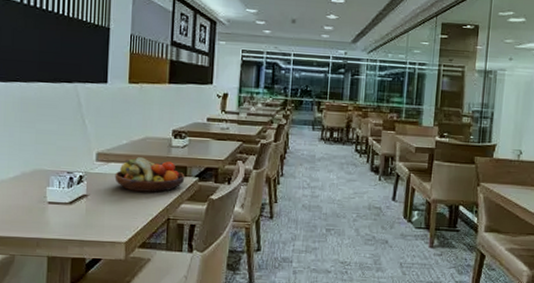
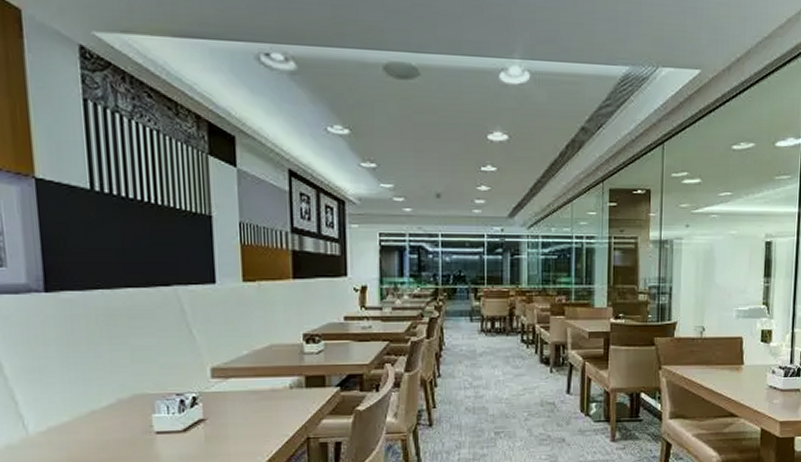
fruit bowl: present [115,157,185,193] -> none [237,369,324,410]

